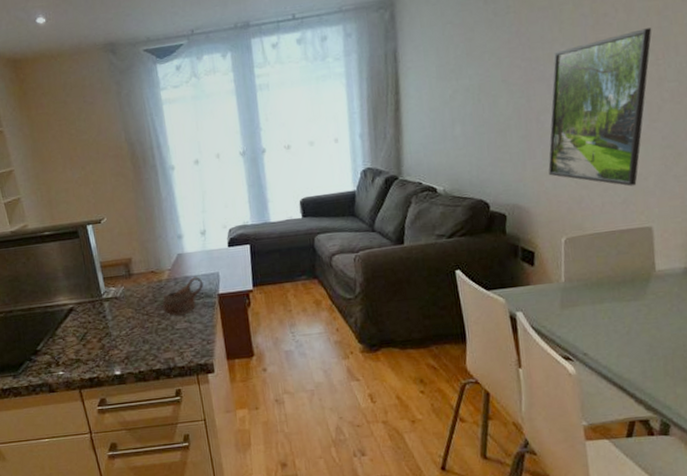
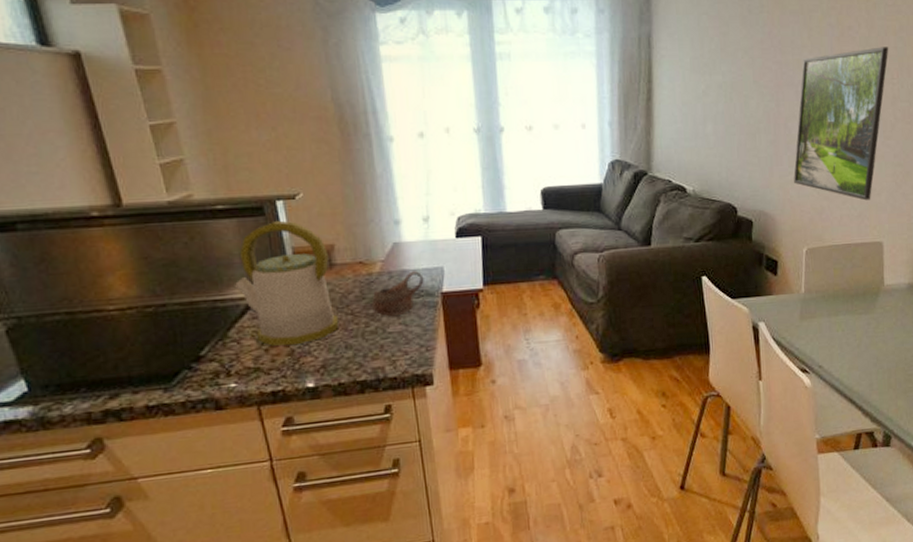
kettle: none [59,241,138,342] -> present [233,220,339,346]

